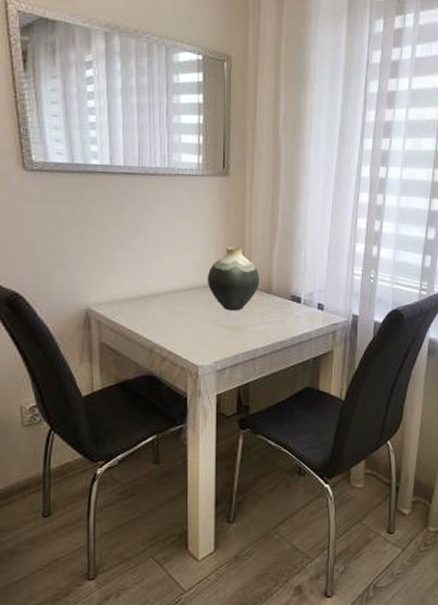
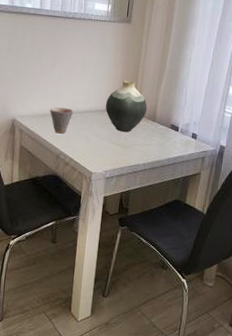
cup: none [135,288,167,321] -> present [50,107,74,134]

